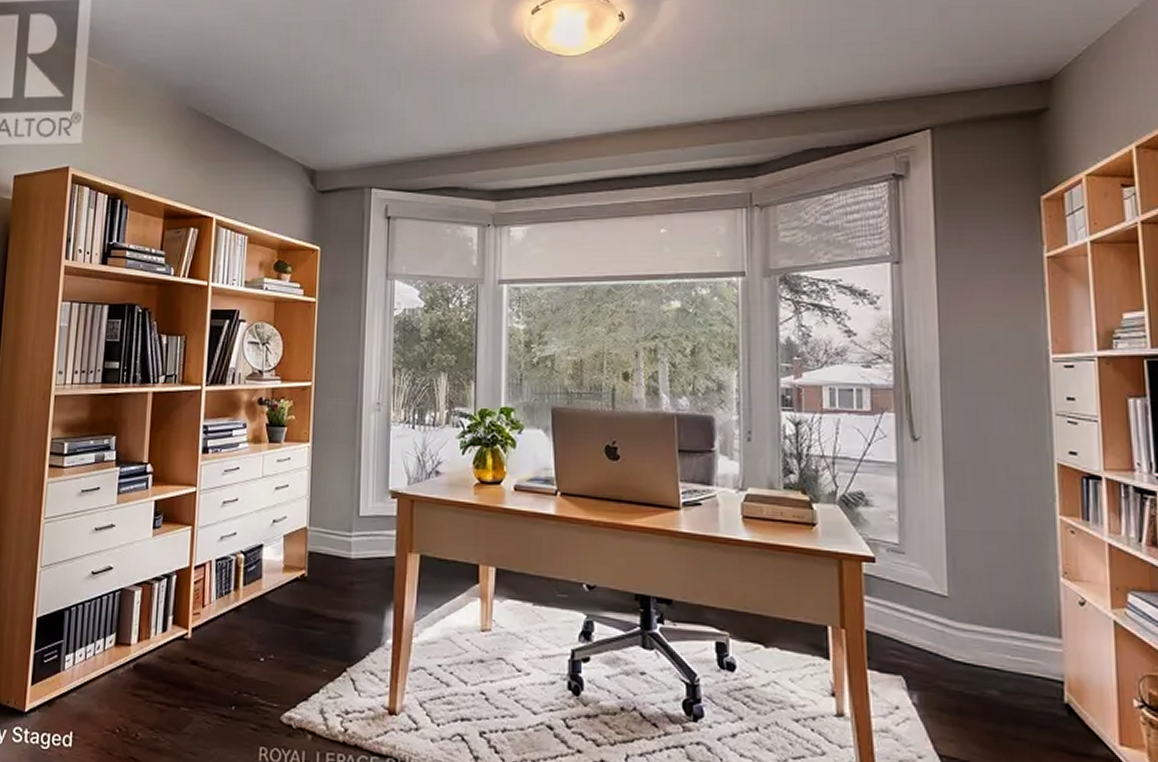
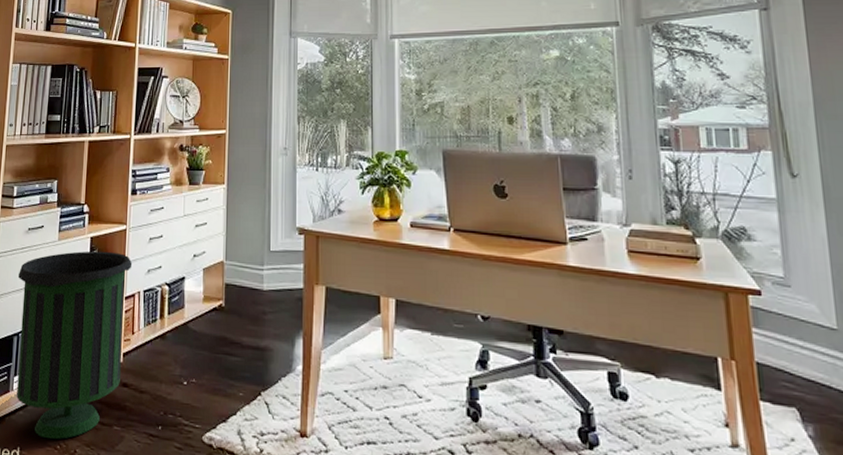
trash can: none [68,515,203,723] -> present [16,251,133,440]

